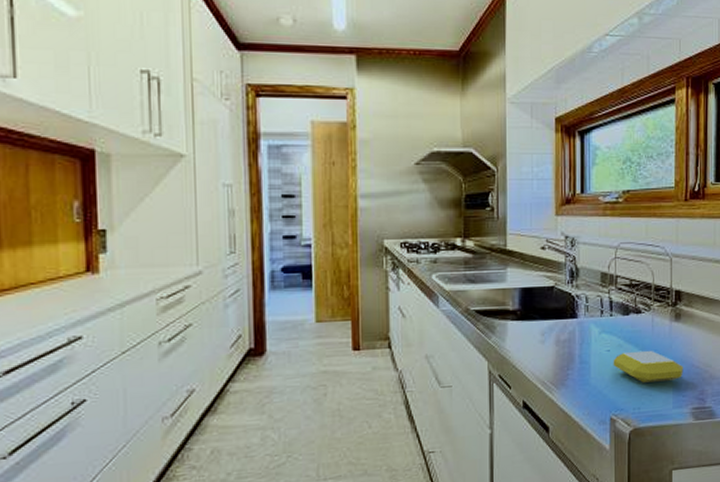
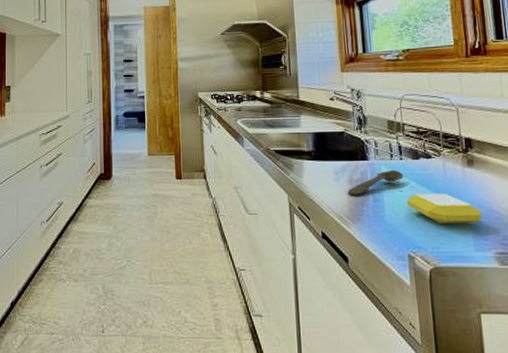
spoon: none [553,327,613,358] -> present [347,169,404,195]

